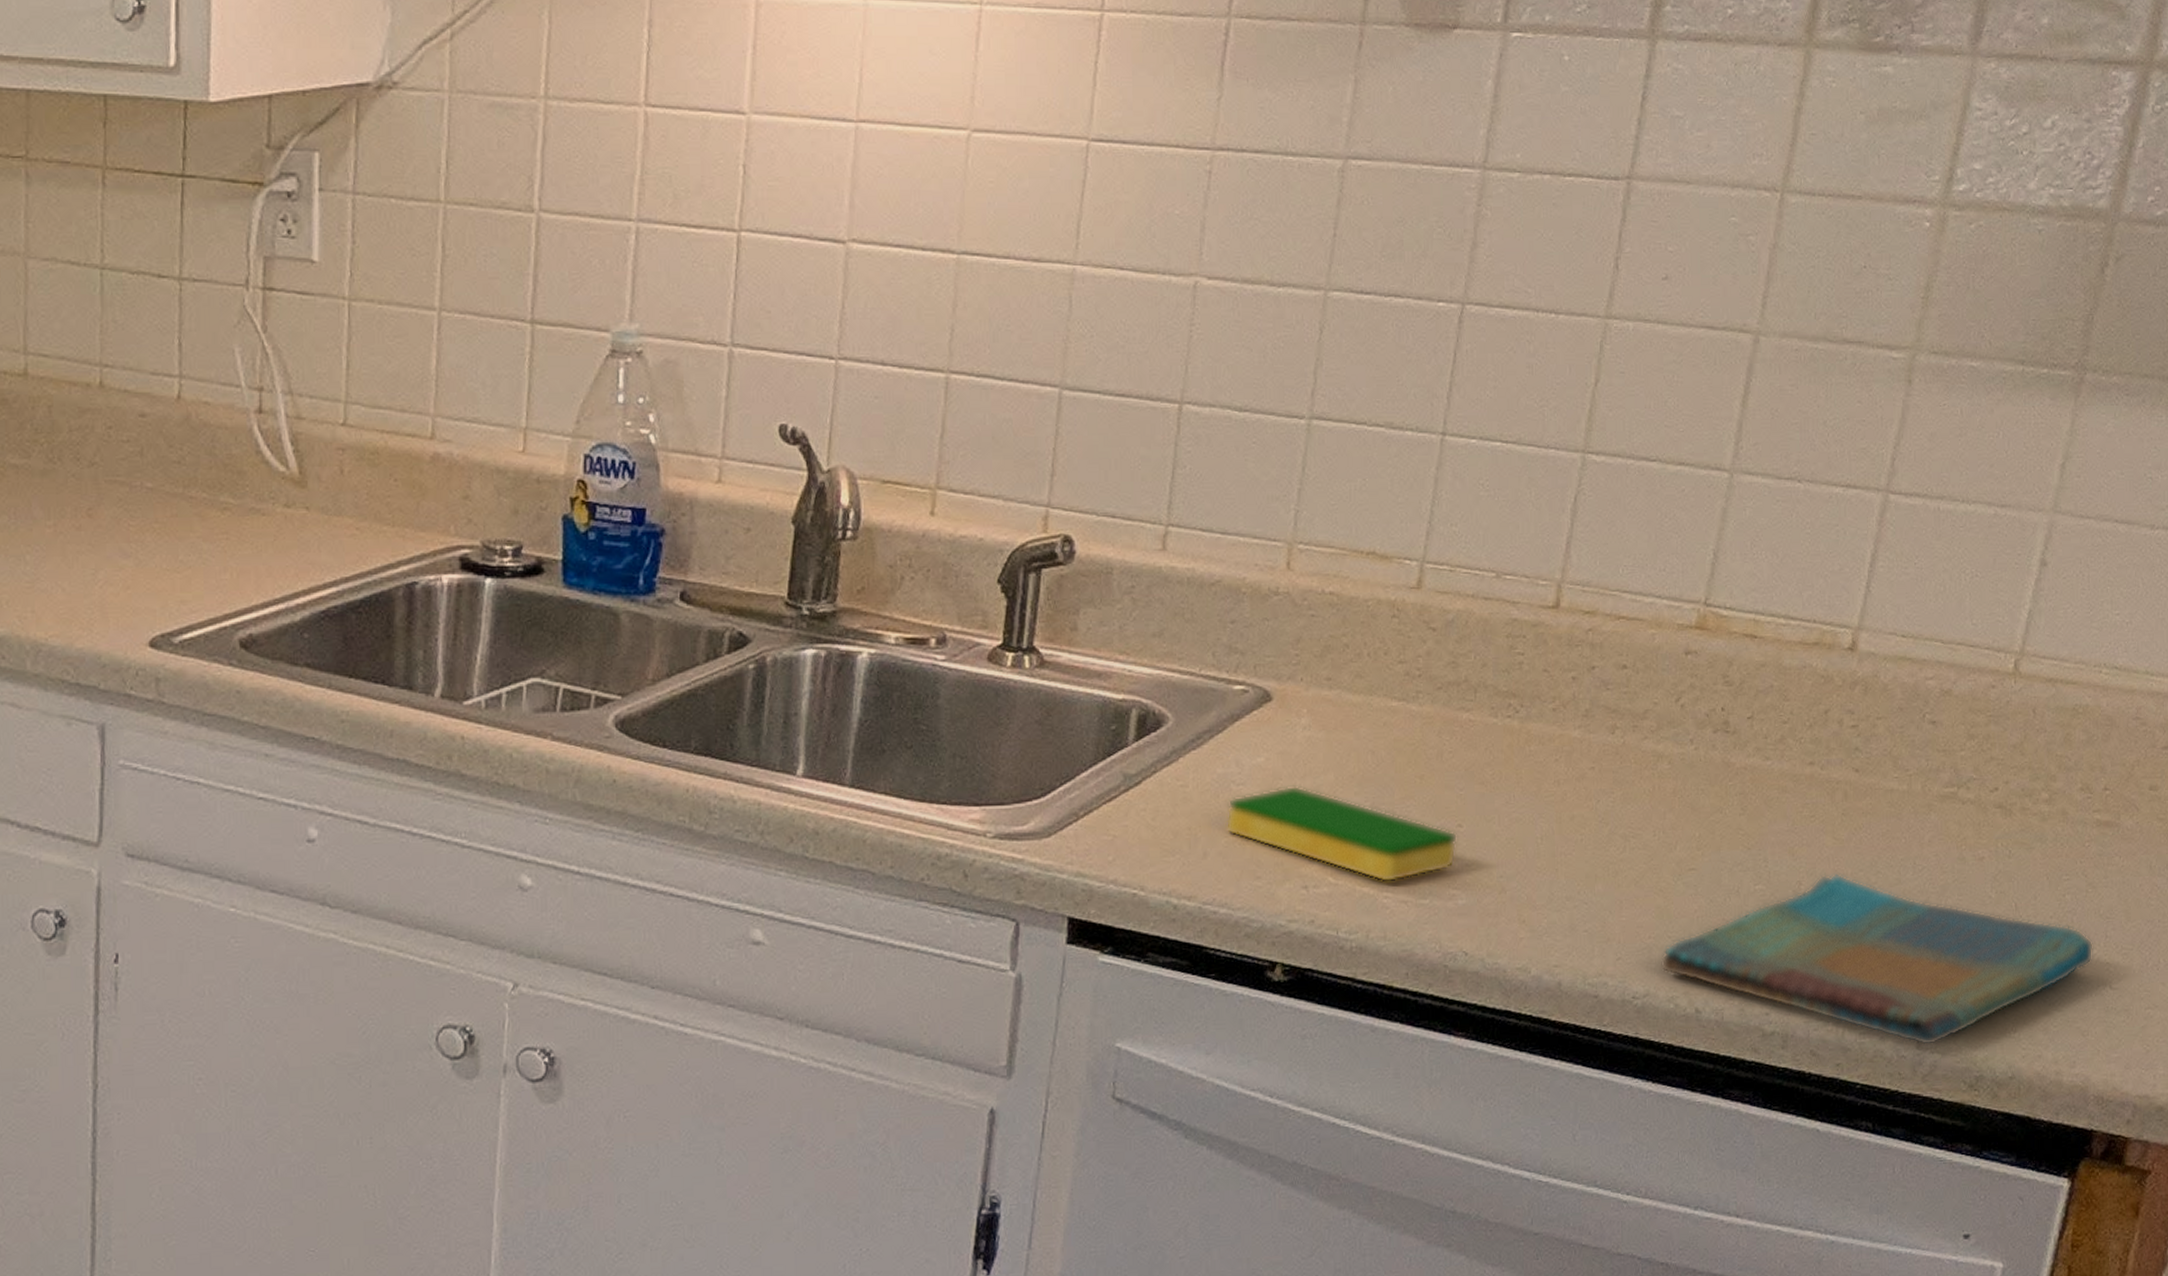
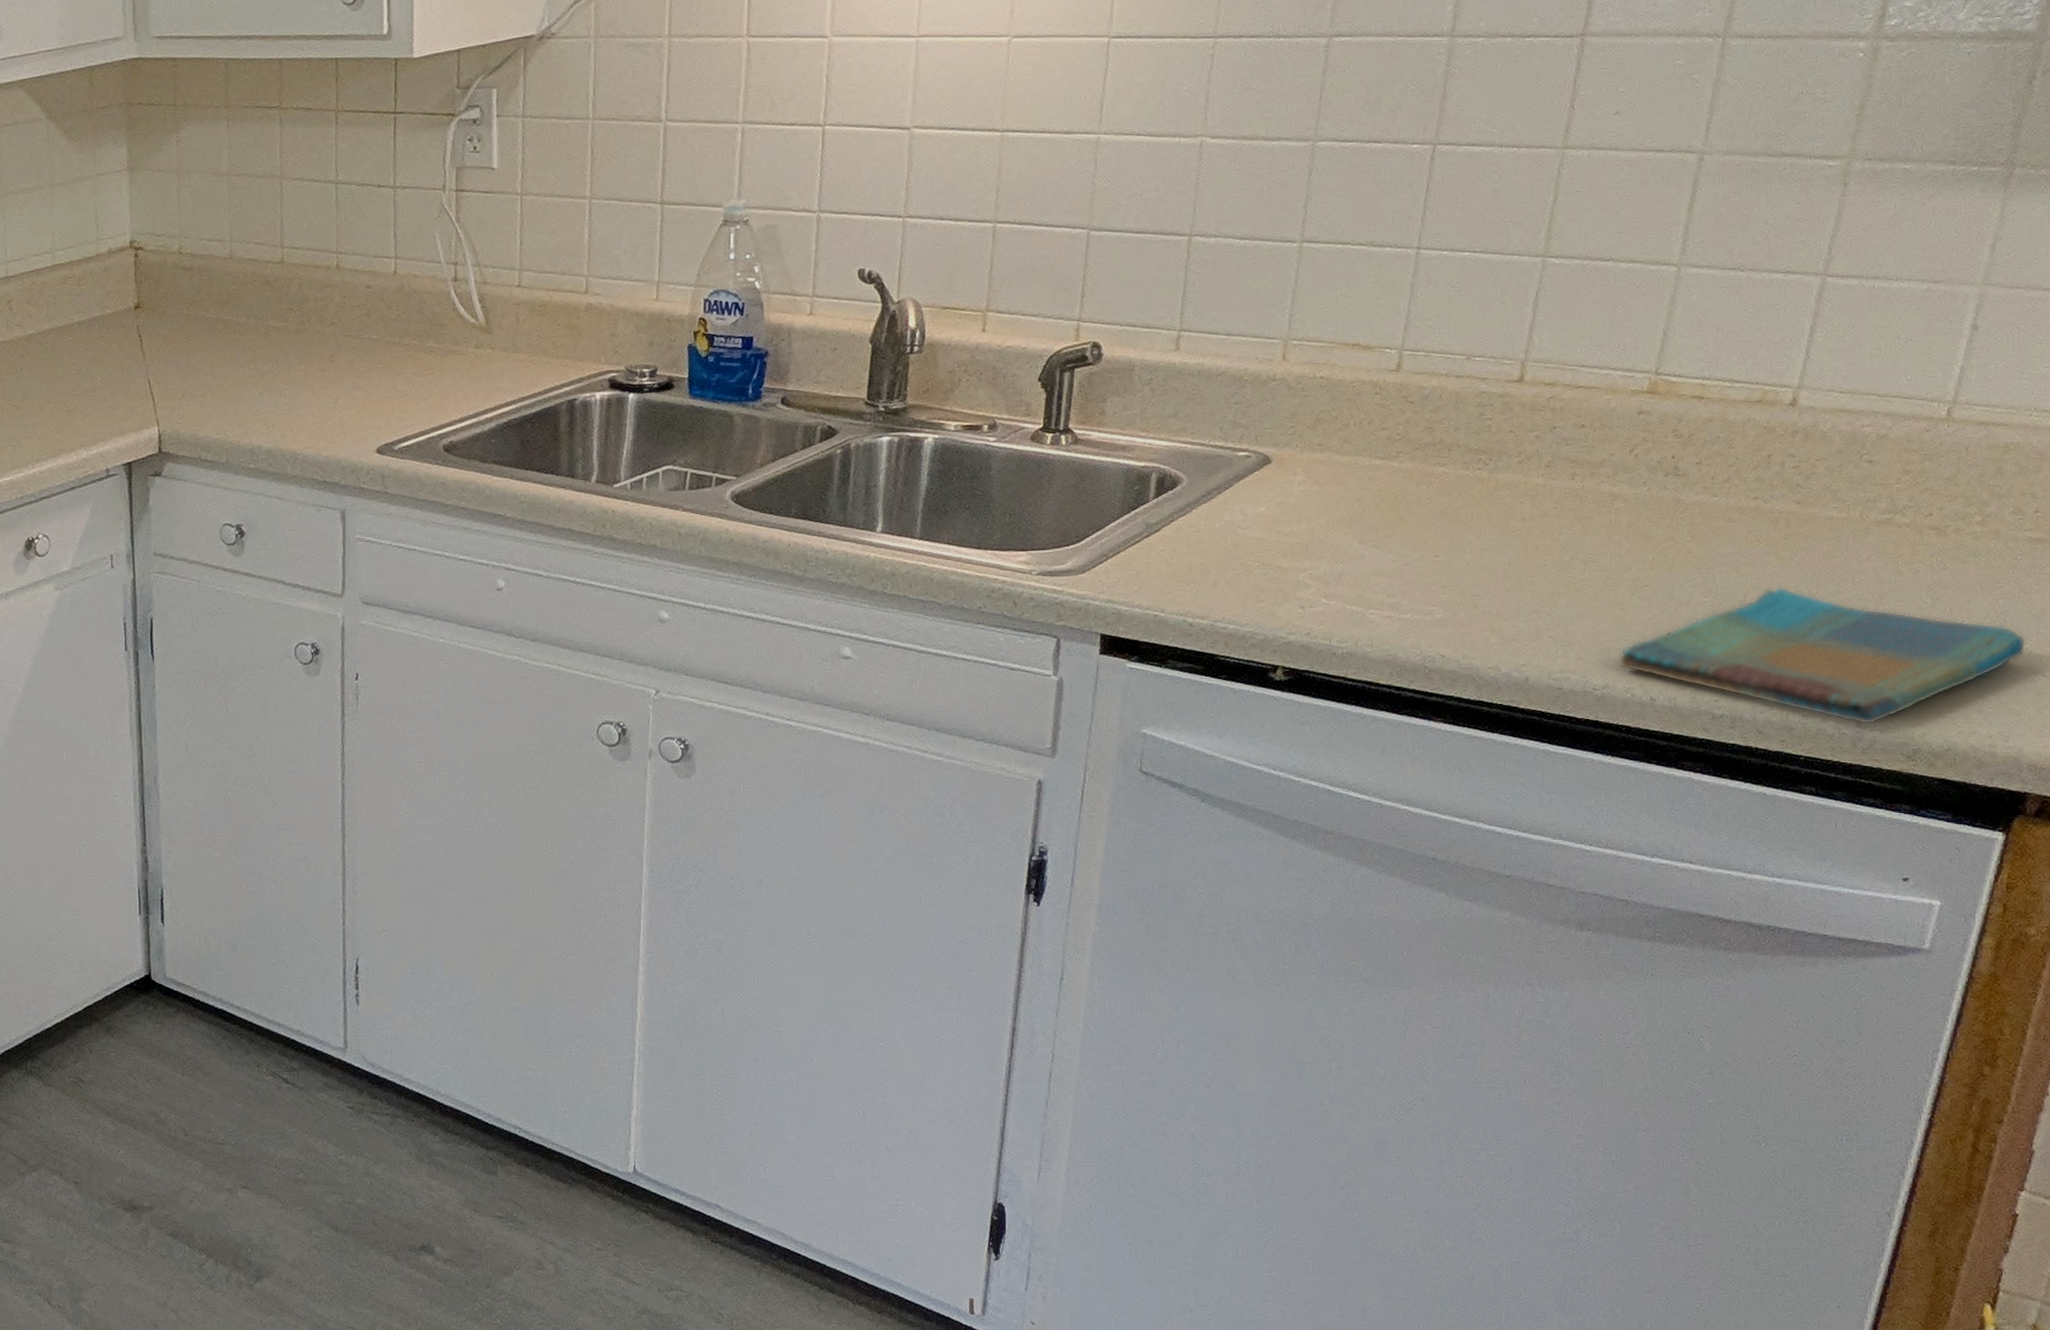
dish sponge: present [1225,785,1458,883] -> none [1232,528,1435,602]

